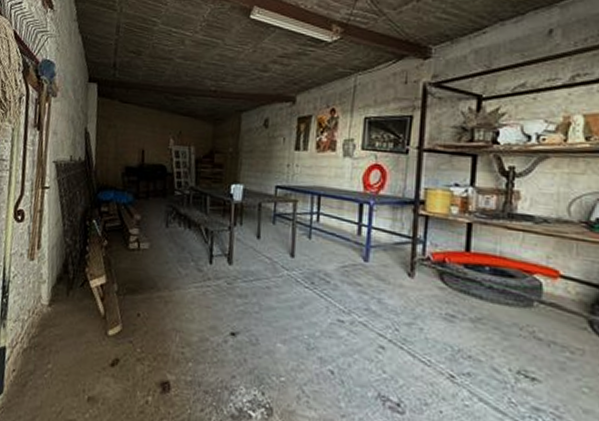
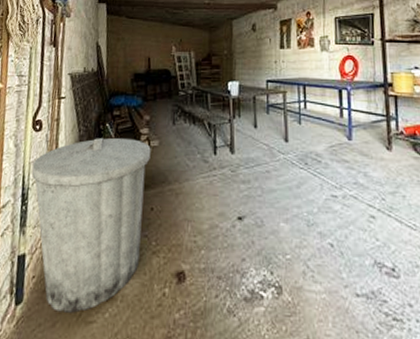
trash can: none [12,234,141,410] -> present [31,138,151,313]

